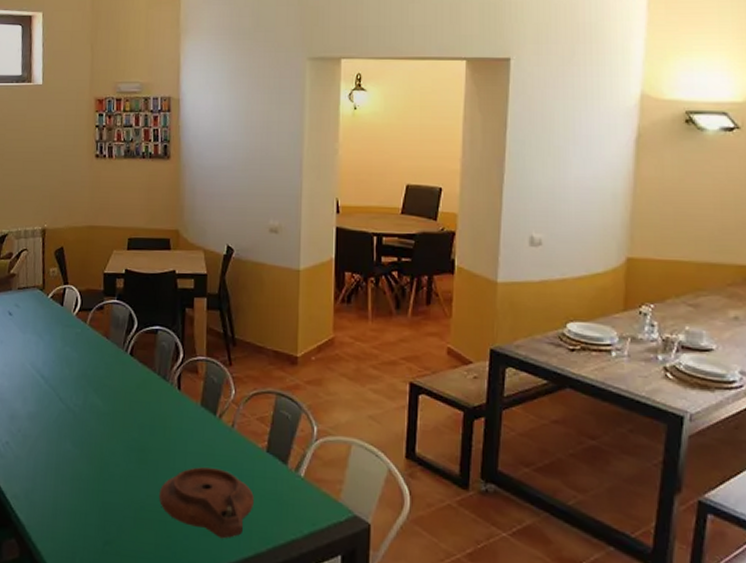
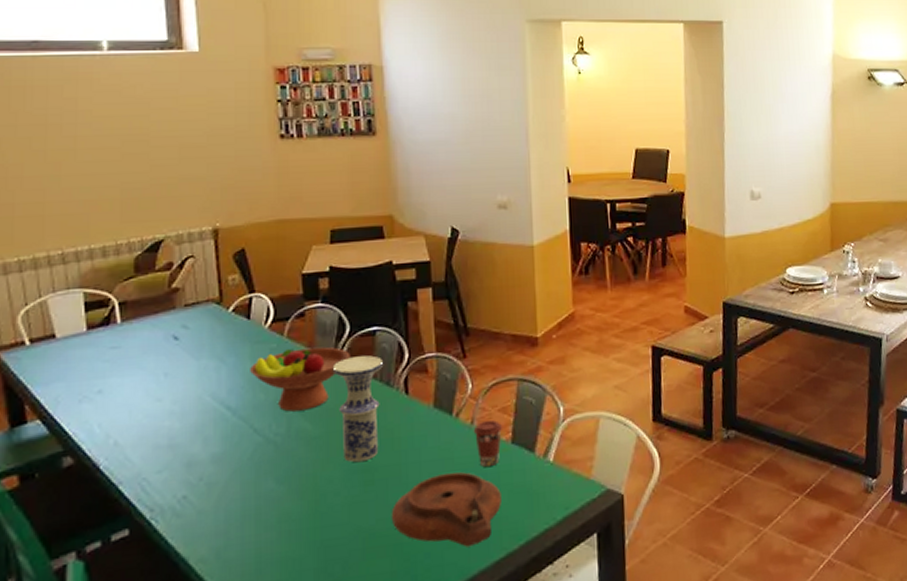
fruit bowl: none [60,335,136,389] -> present [250,346,350,412]
vase: none [121,349,163,442] -> present [332,355,384,463]
coffee cup: none [233,426,260,470] -> present [473,419,503,468]

